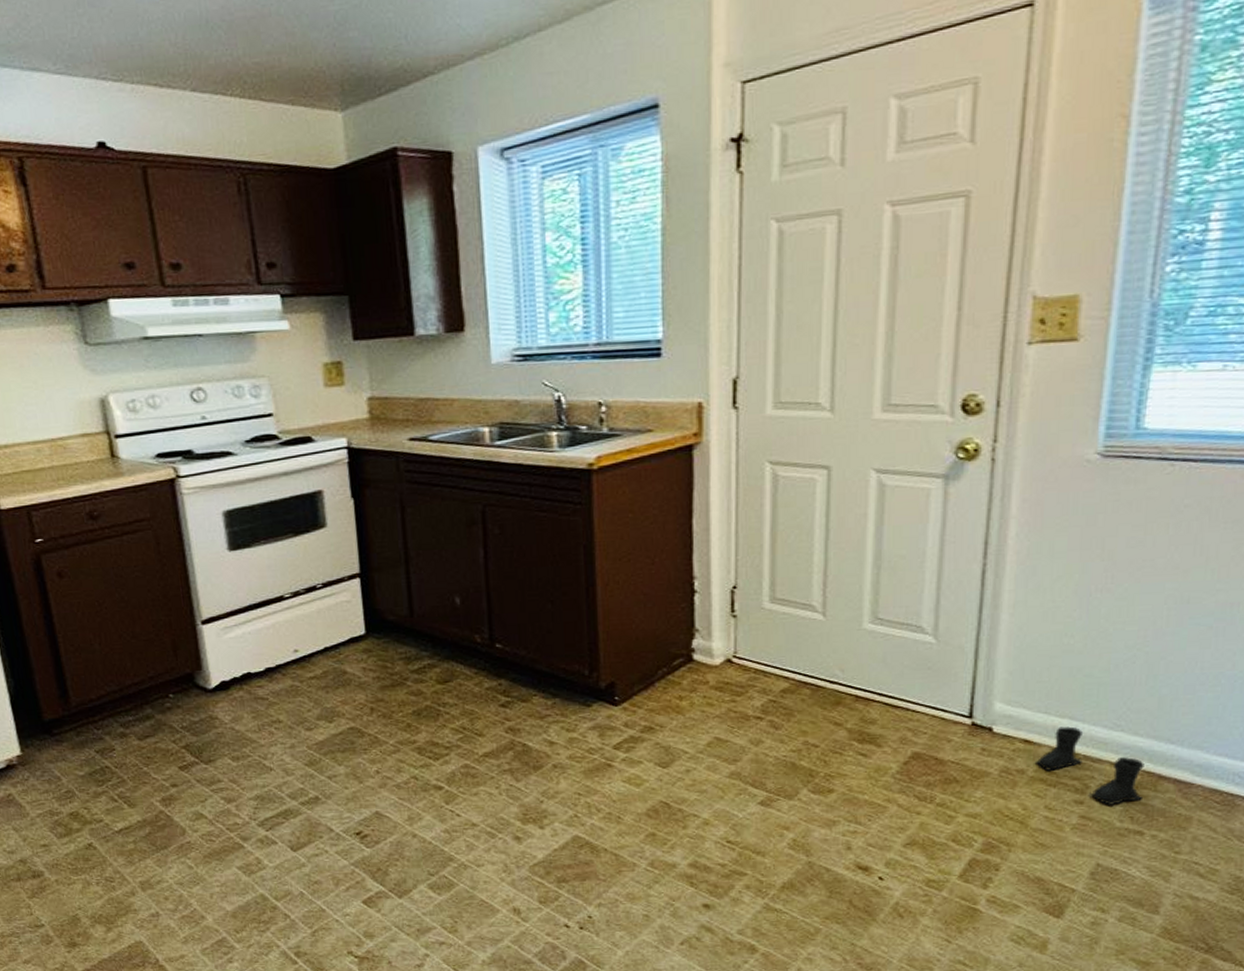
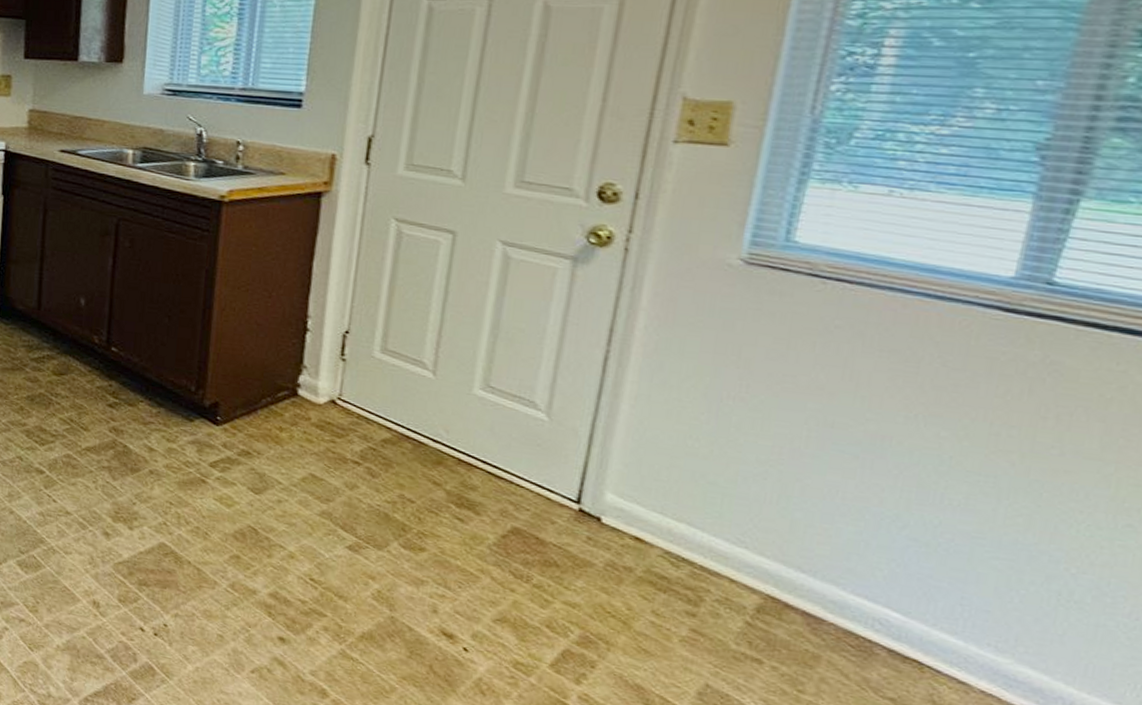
boots: present [1034,726,1144,805] -> none [644,530,769,626]

